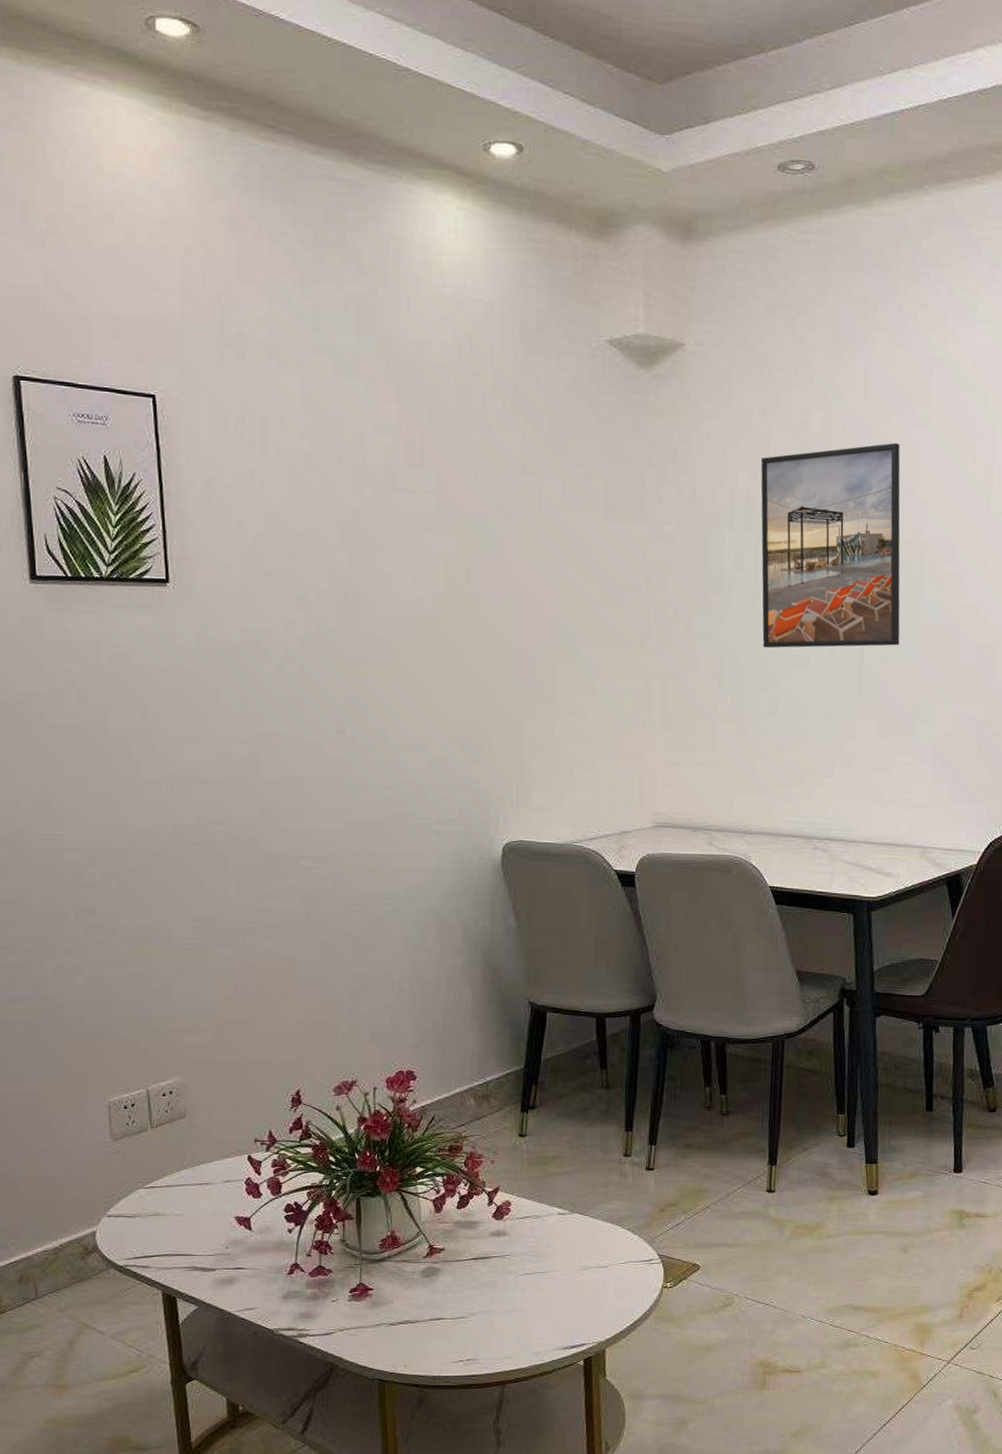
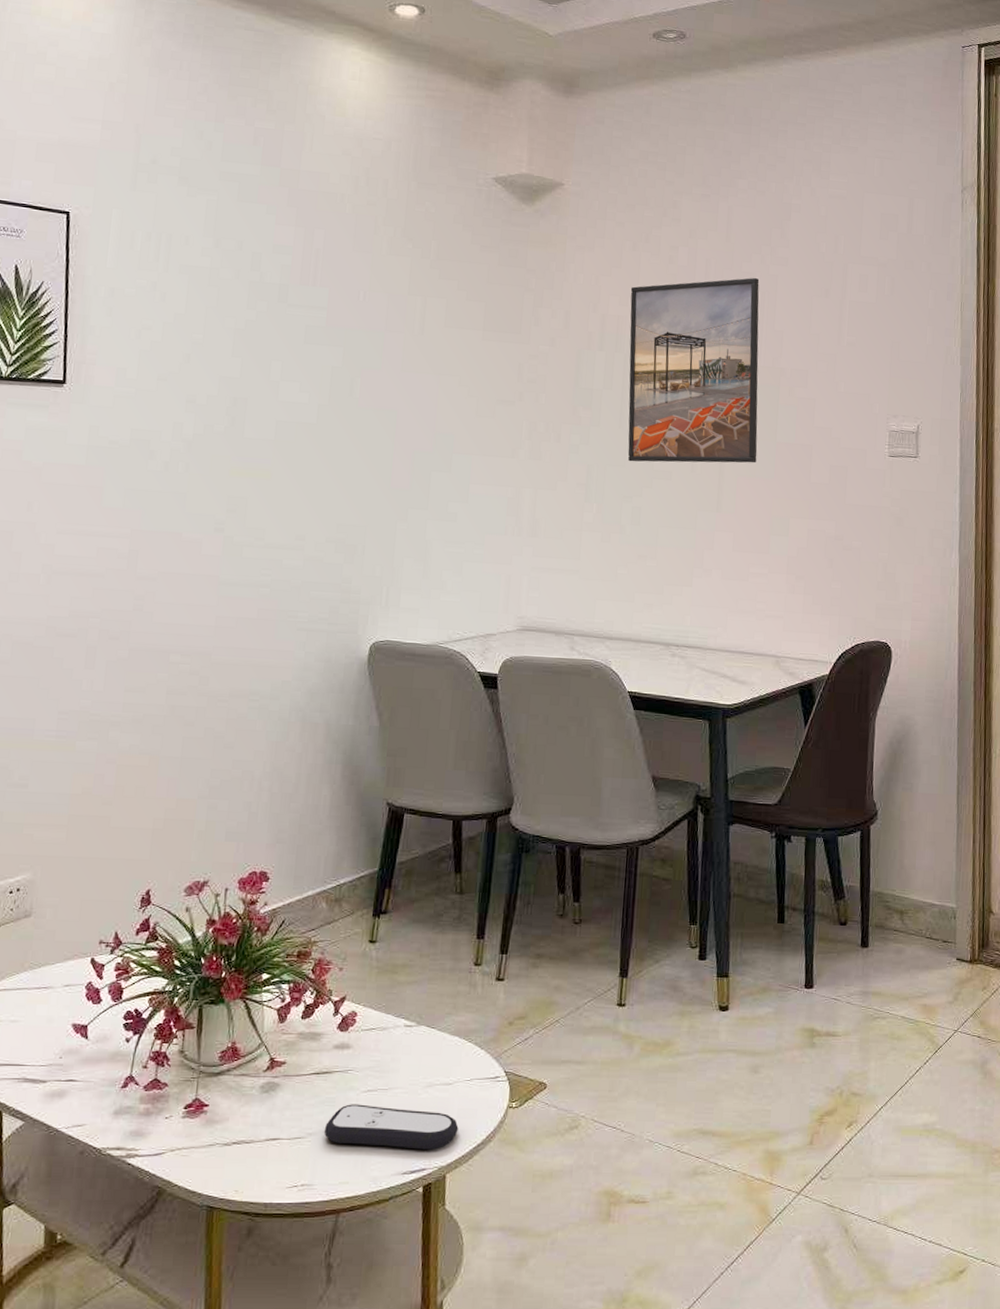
remote control: none [485,1286,615,1327] -> present [324,1104,459,1150]

